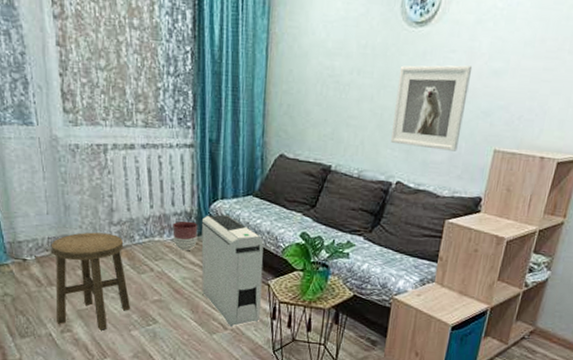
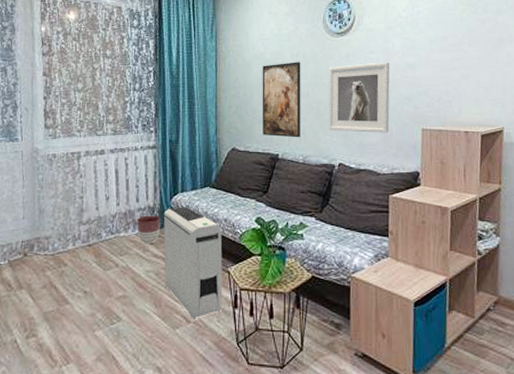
stool: present [50,232,131,330] -> none [23,233,96,333]
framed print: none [316,55,369,149] -> present [262,62,301,138]

